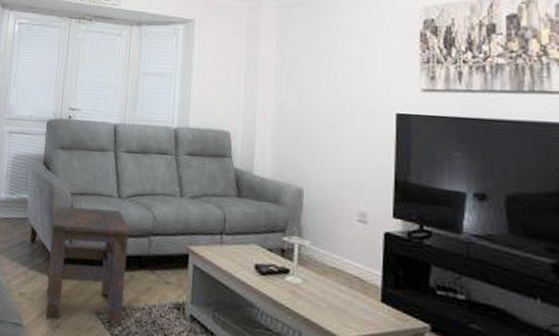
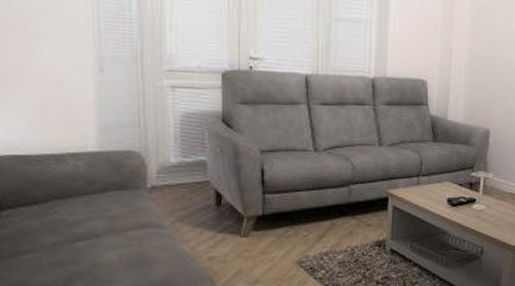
side table: present [45,205,131,323] -> none [239,163,330,277]

